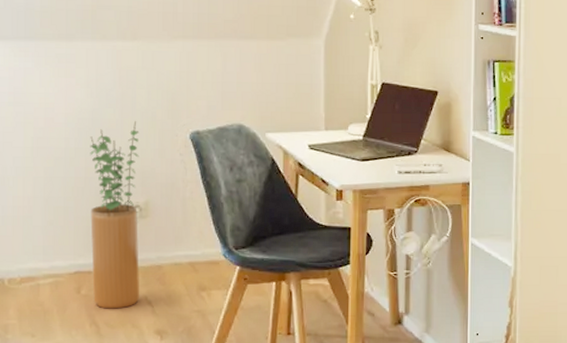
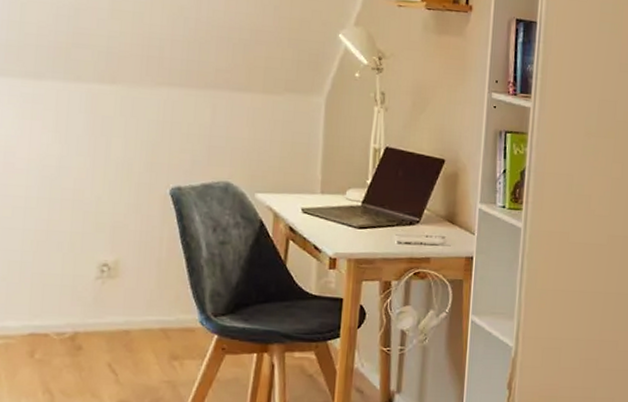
vase: present [90,121,140,309] -> none [48,172,113,376]

